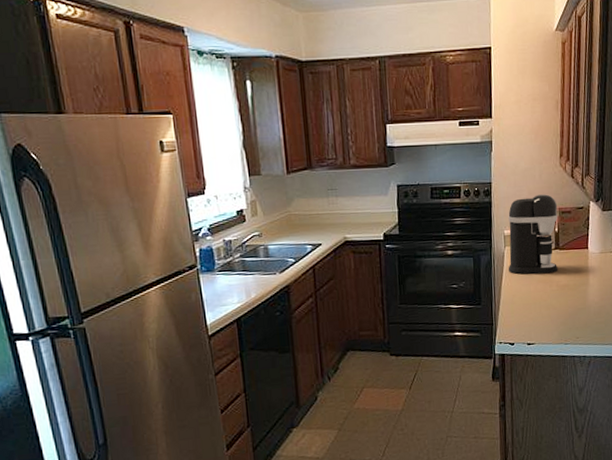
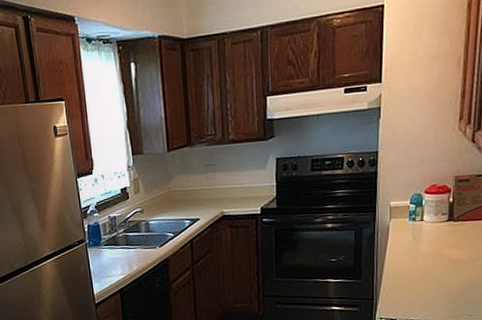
coffee maker: present [508,194,559,274] -> none [393,161,454,248]

